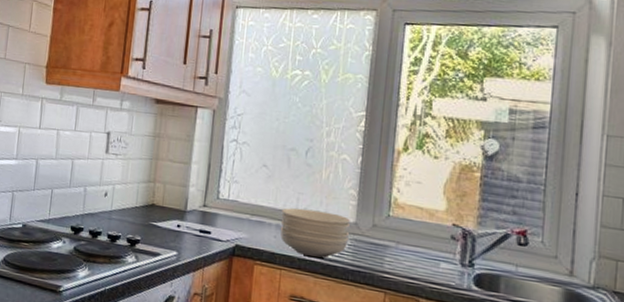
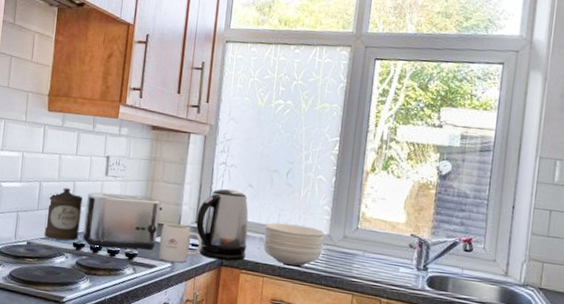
canister: none [40,166,82,225] -> present [44,188,83,241]
toaster: none [81,170,168,236] -> present [82,191,163,250]
mug: none [163,206,211,251] -> present [159,223,202,263]
kettle: none [204,169,263,251] -> present [196,188,249,262]

